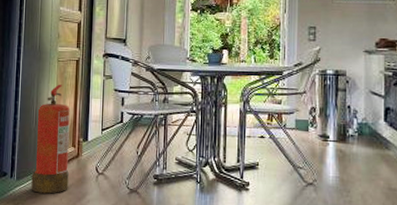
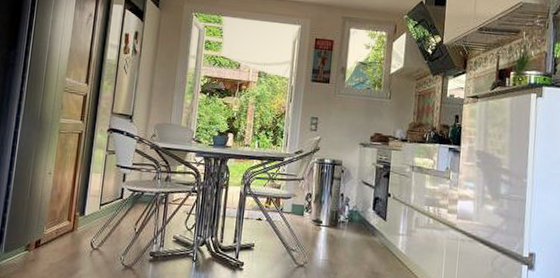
fire extinguisher: present [31,84,70,194] -> none [19,156,68,268]

